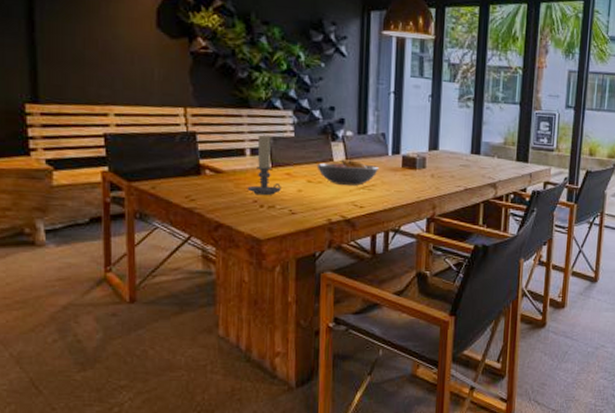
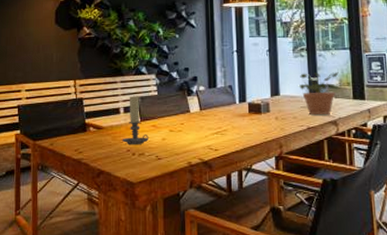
fruit bowl: present [316,159,378,186] -> none [176,110,228,132]
potted plant: none [458,126,505,176] -> present [297,72,341,114]

